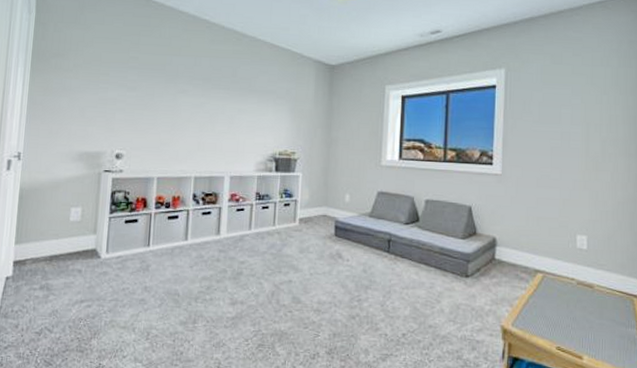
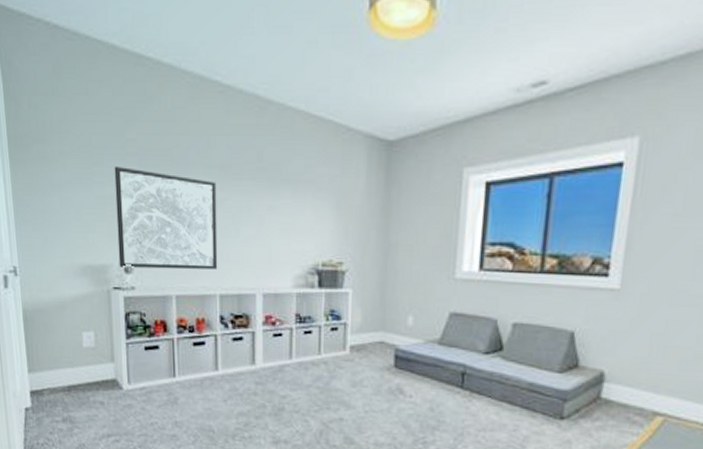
wall art: none [111,77,199,157] -> present [114,167,218,270]

